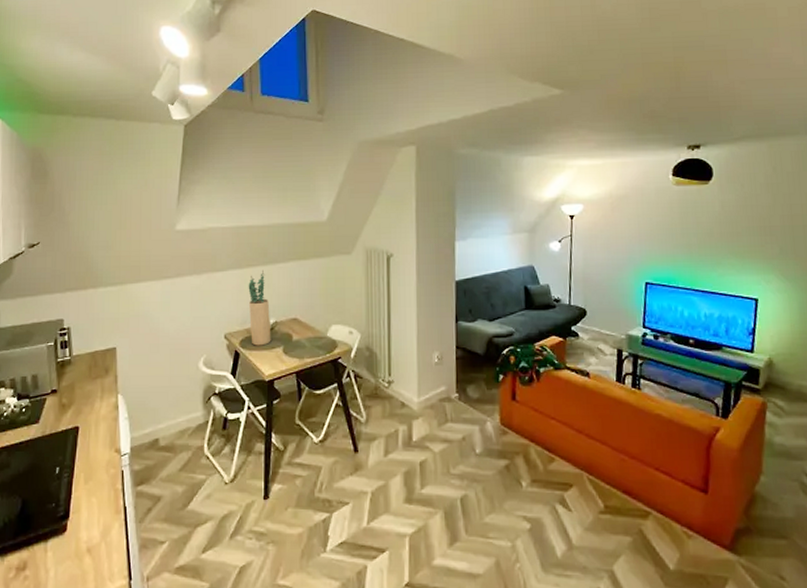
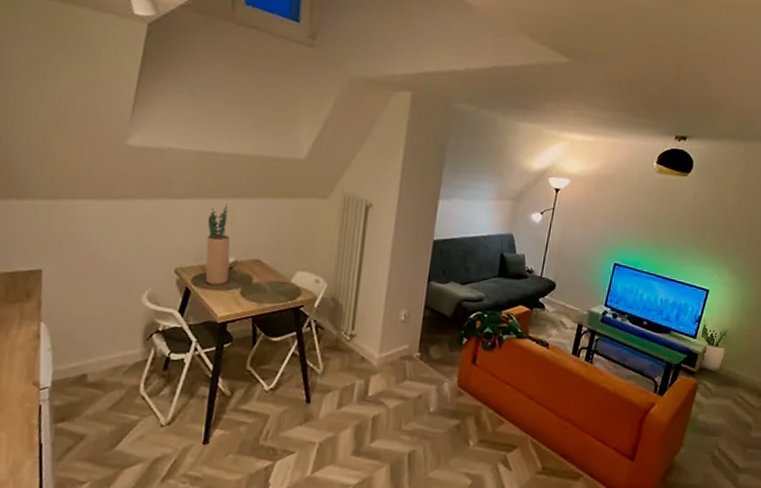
planter: none [758,331,792,387] -> present [697,320,729,372]

